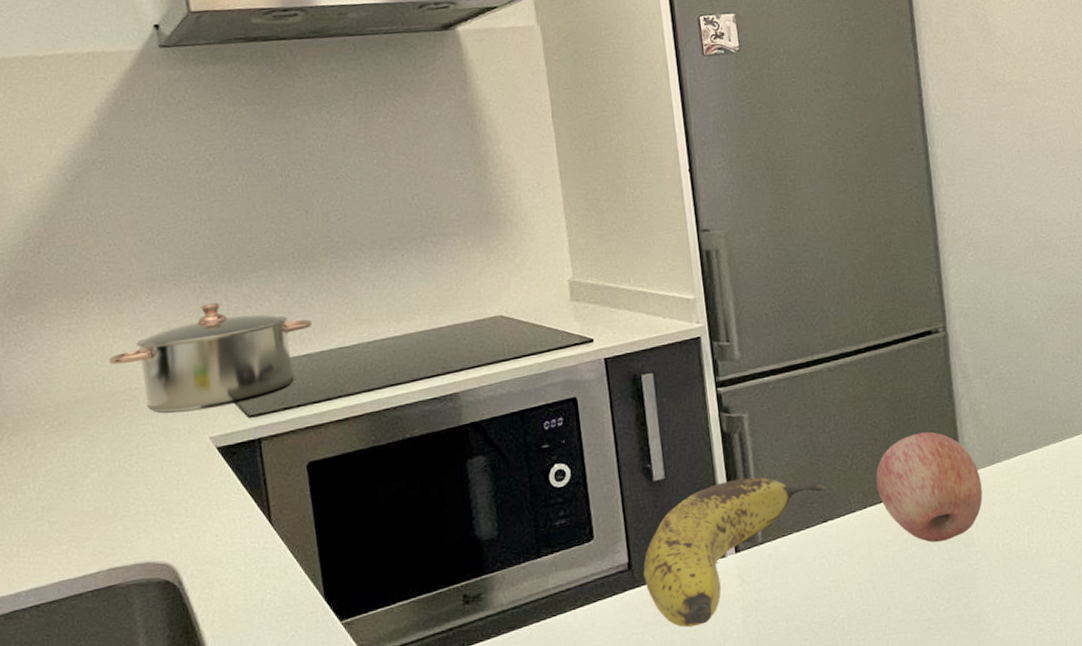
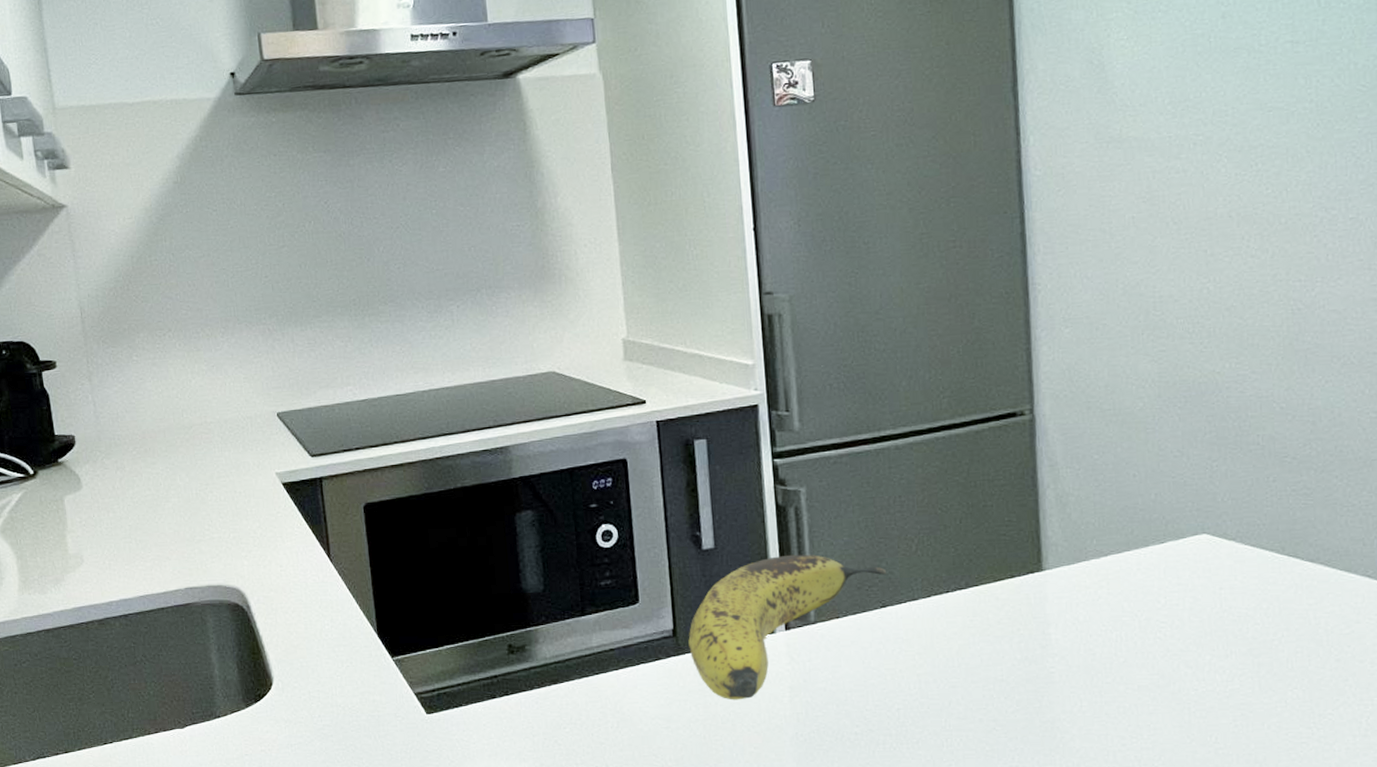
cooking pot: present [109,302,312,414] -> none [188,345,371,448]
fruit: present [876,431,983,542] -> none [943,521,1065,639]

